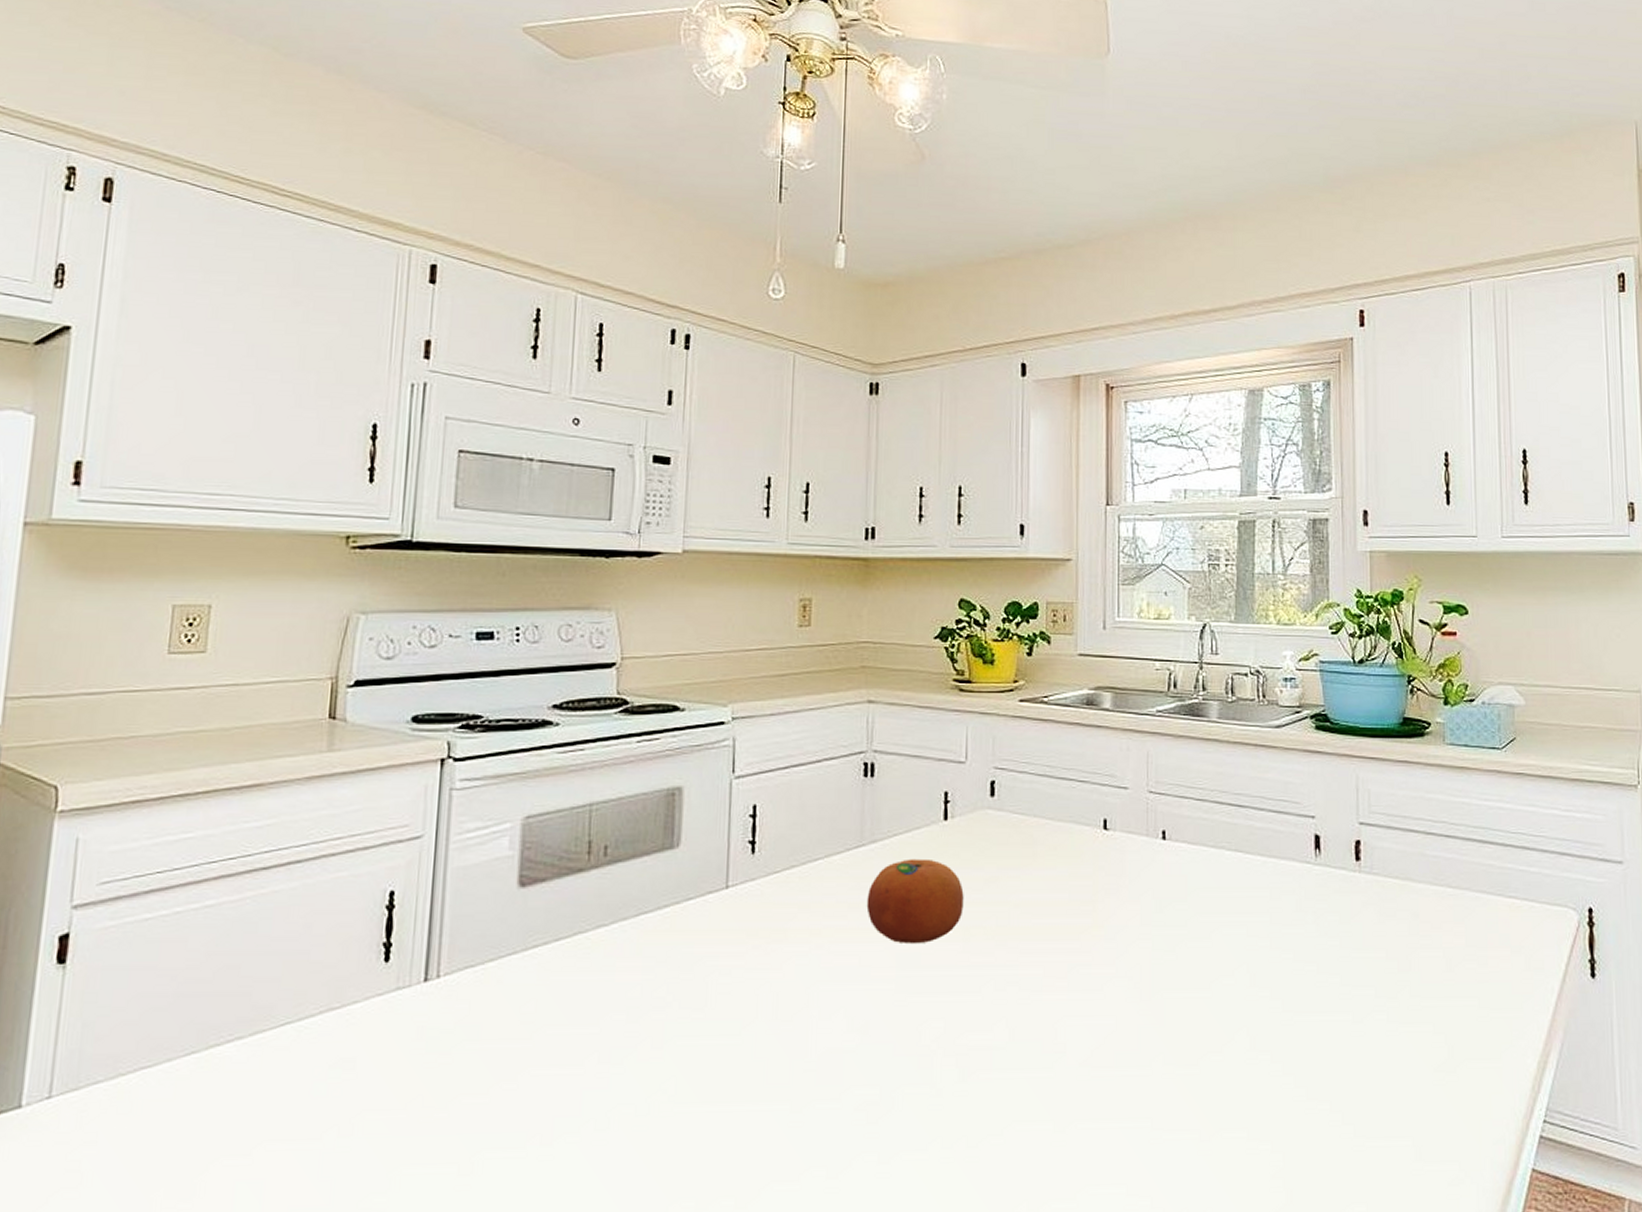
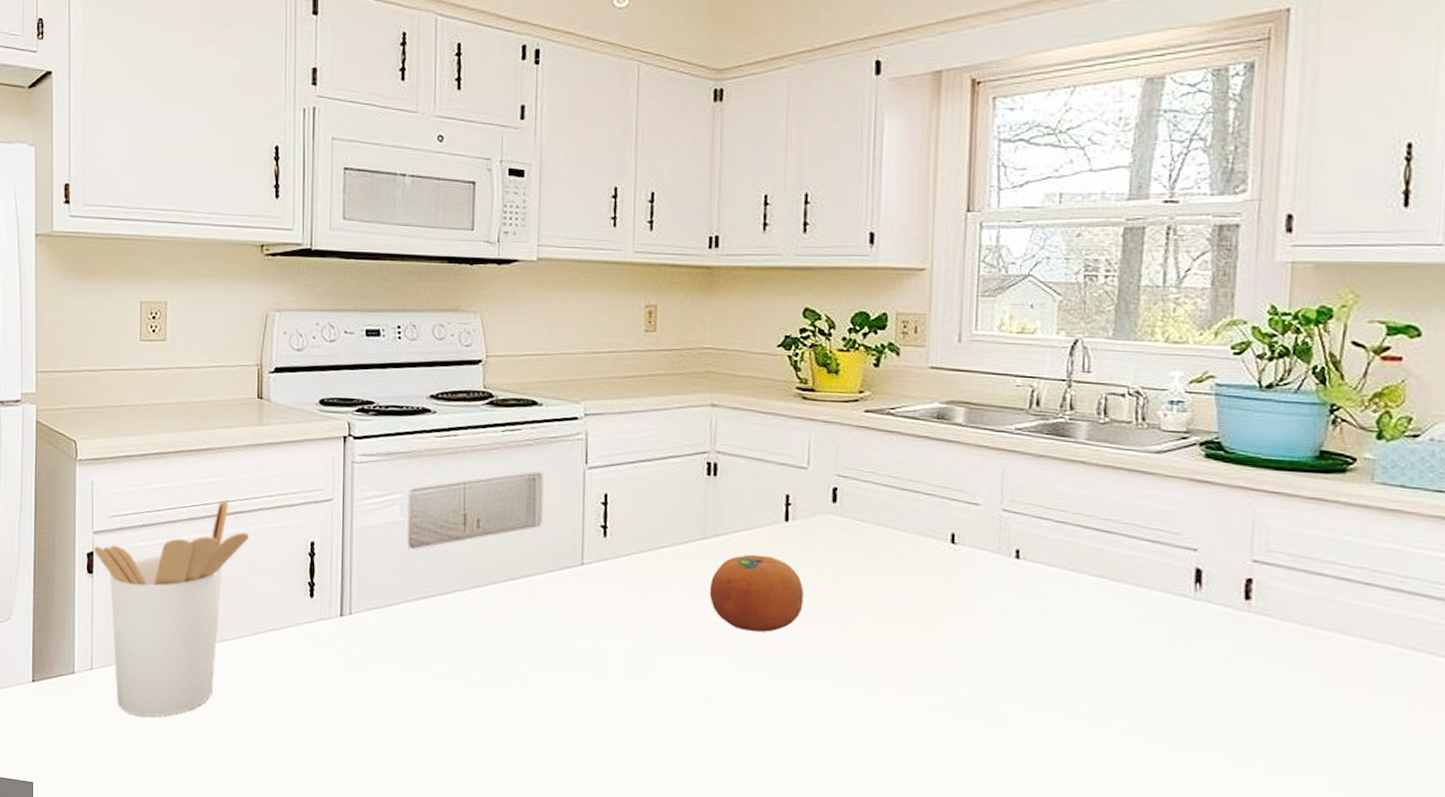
utensil holder: none [70,848,305,1155] -> present [94,500,250,717]

